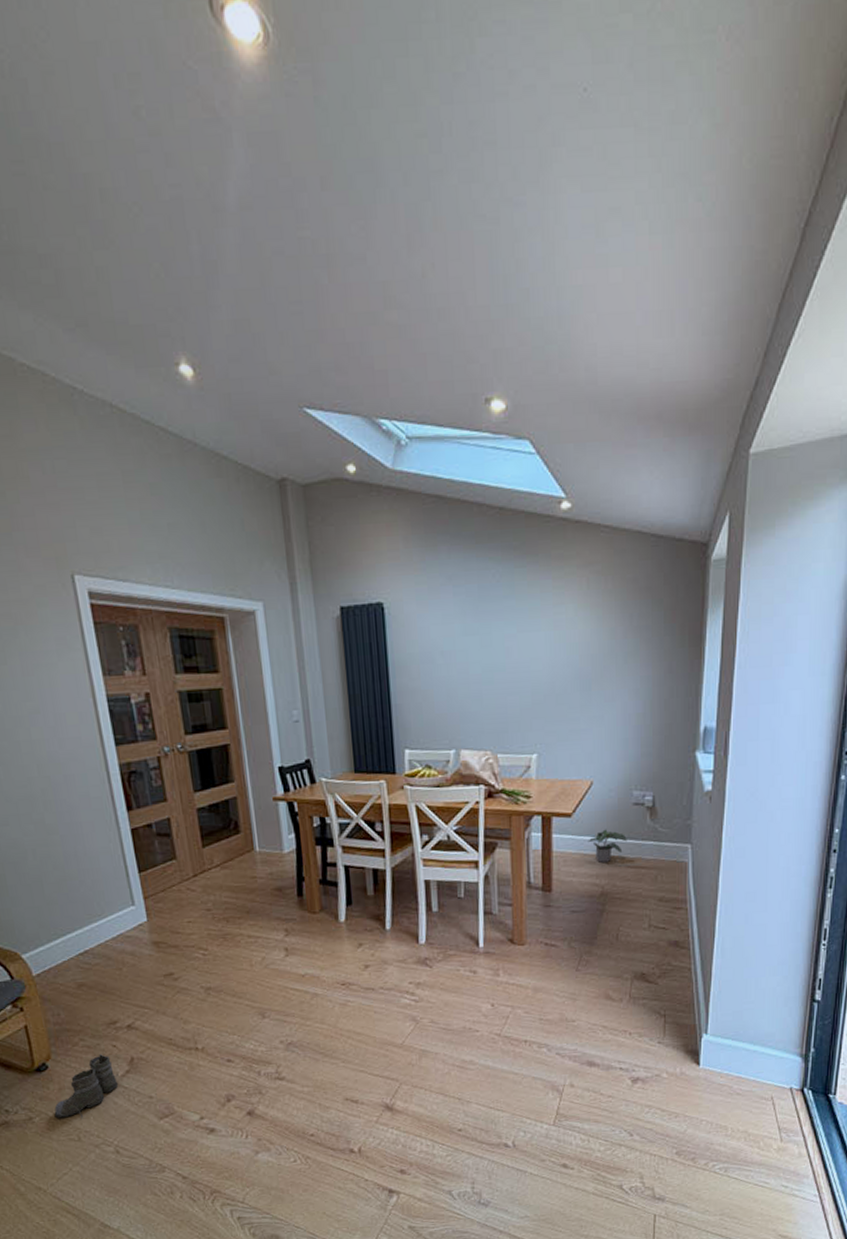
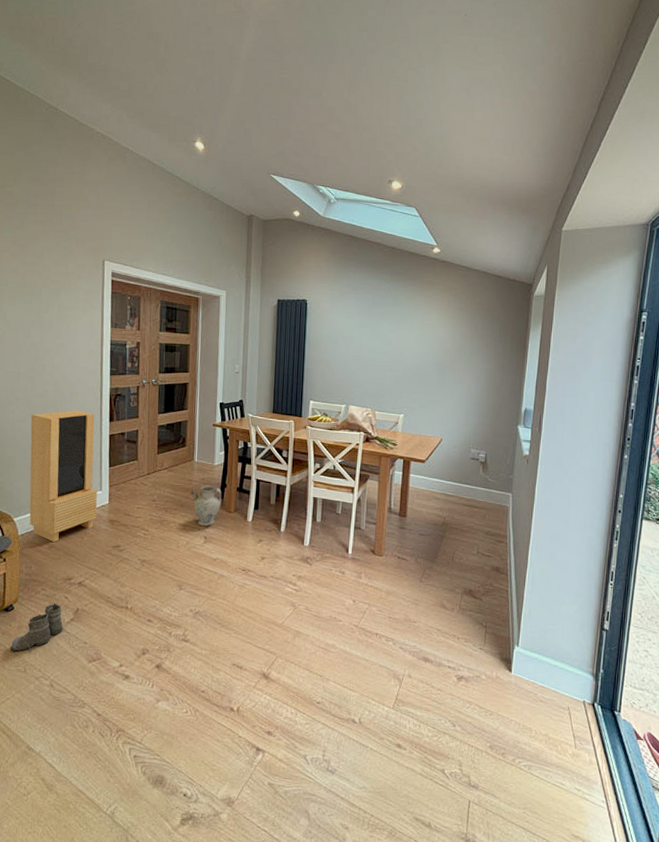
storage cabinet: none [14,800,135,979] -> present [29,410,98,542]
ceramic jug: none [257,879,301,935] -> present [191,484,222,526]
potted plant: present [588,829,627,864] -> none [436,475,465,501]

